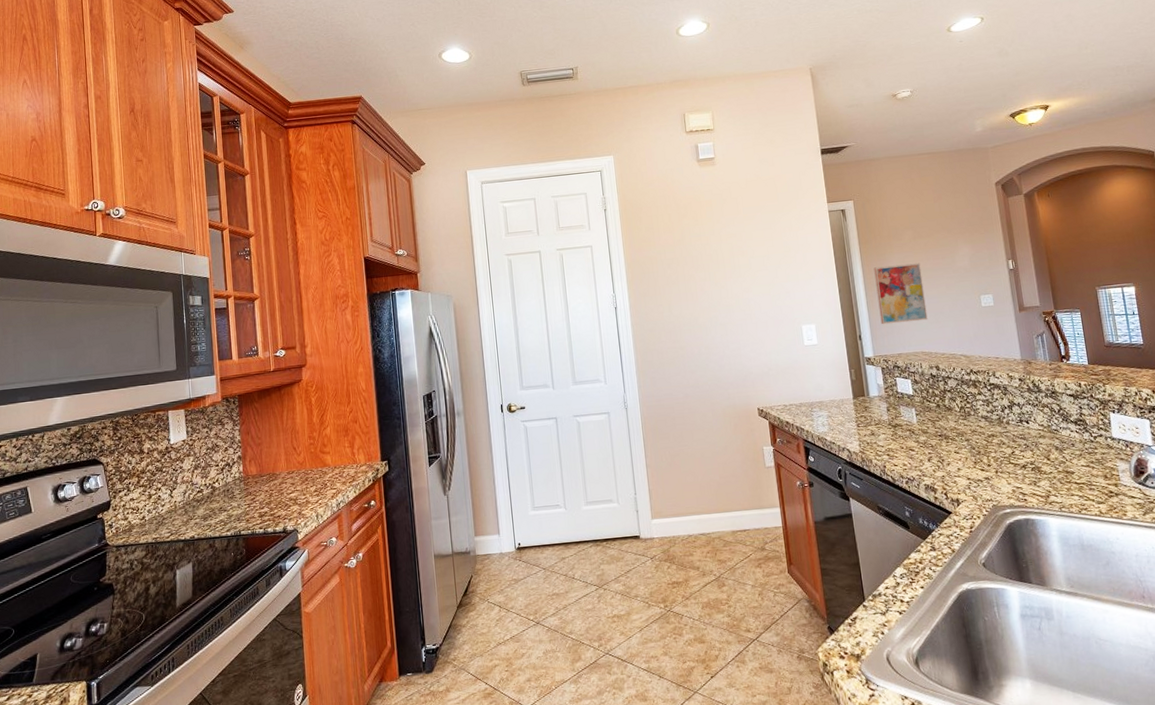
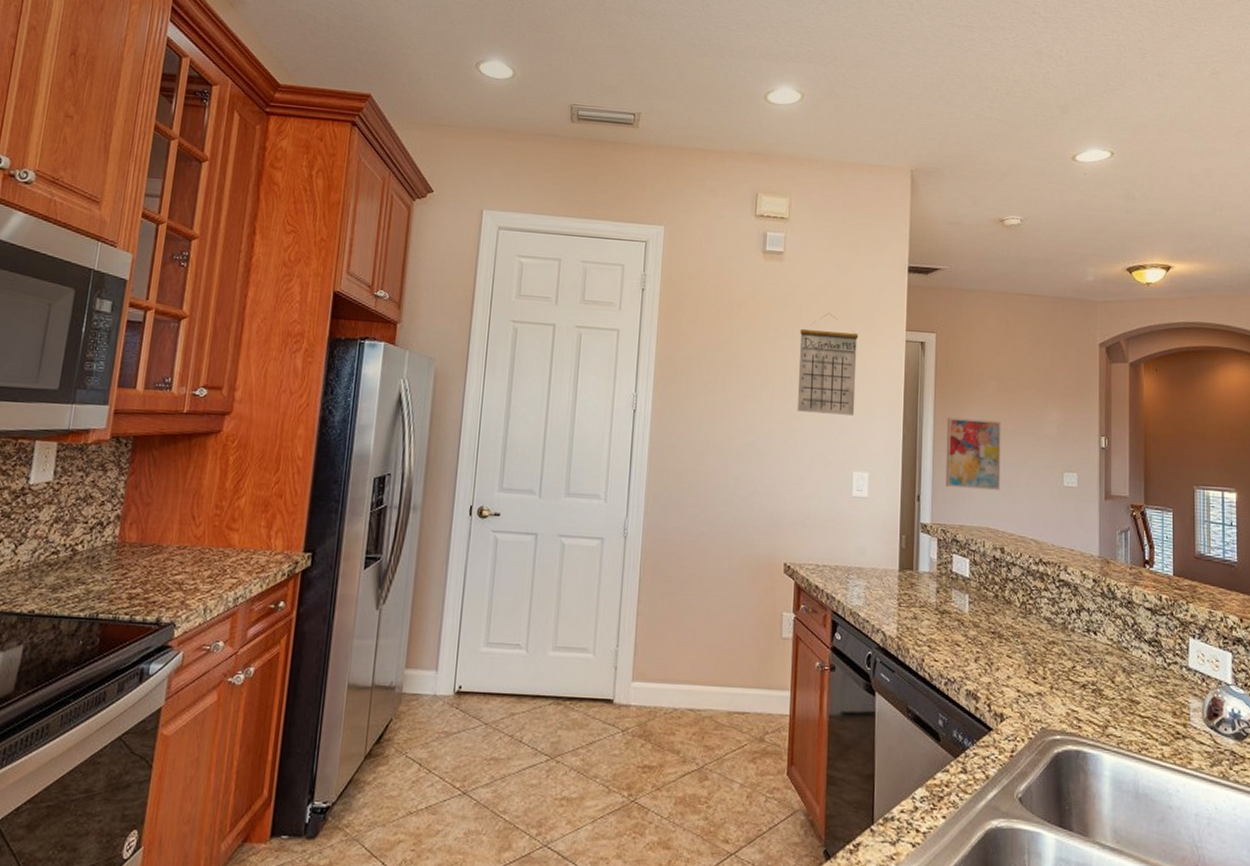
calendar: none [739,200,796,285] -> present [796,313,859,416]

